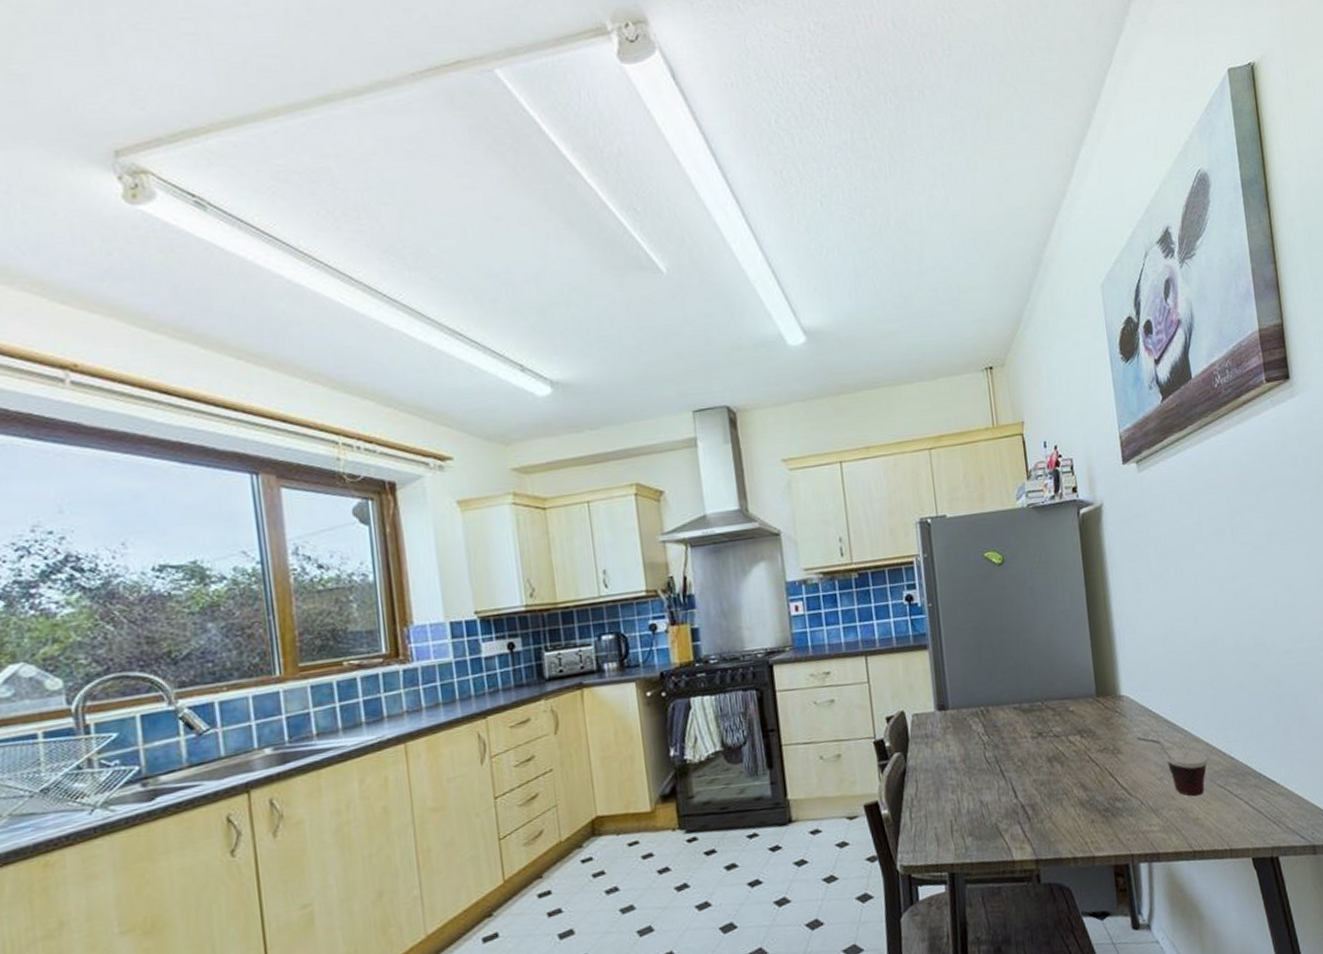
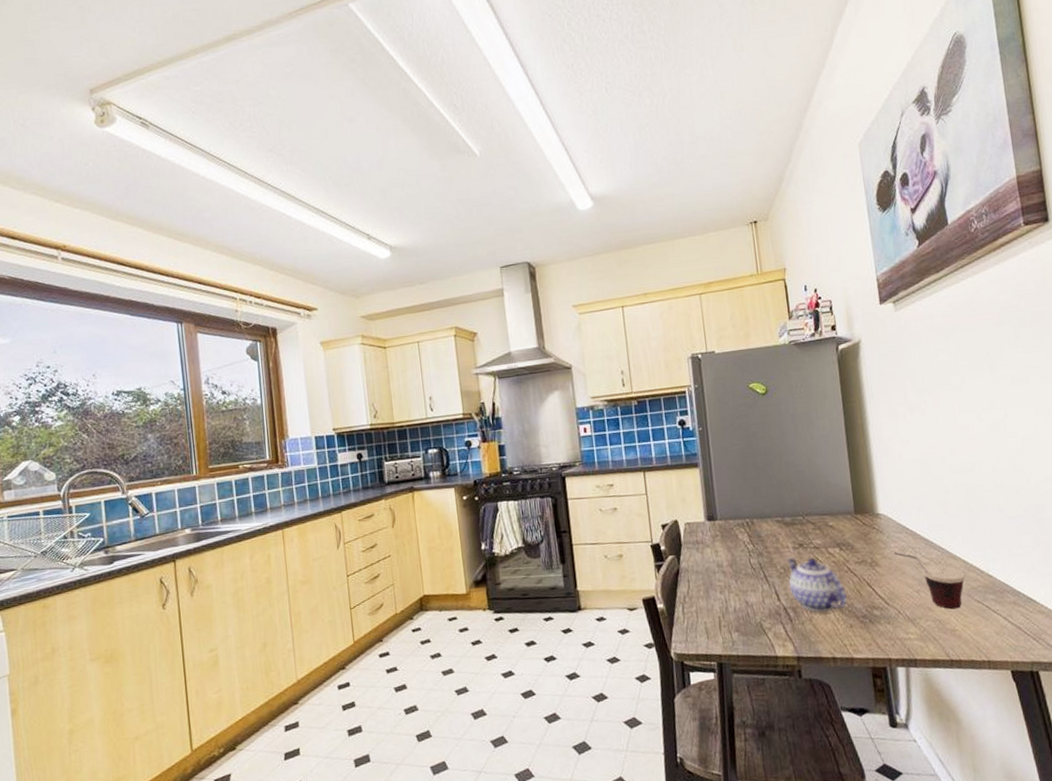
teapot: none [1024,747,1089,809] -> present [786,557,848,613]

